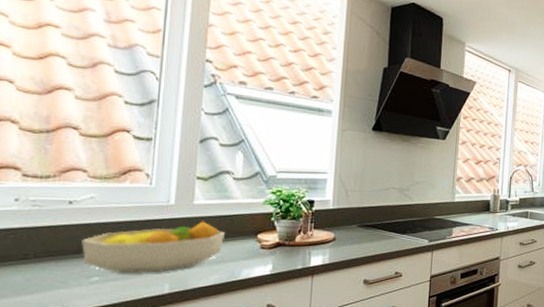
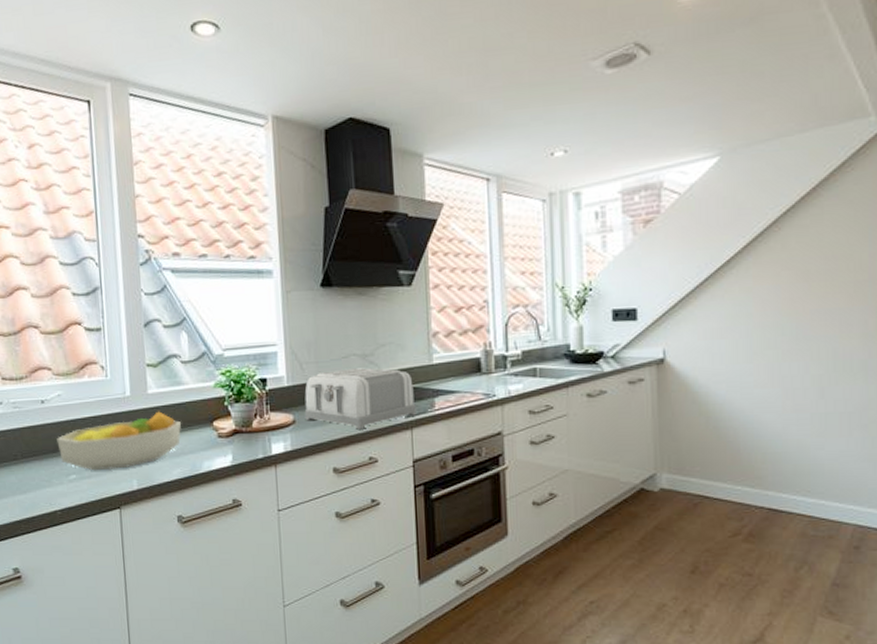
toaster: none [344,199,438,249] -> present [304,367,416,430]

